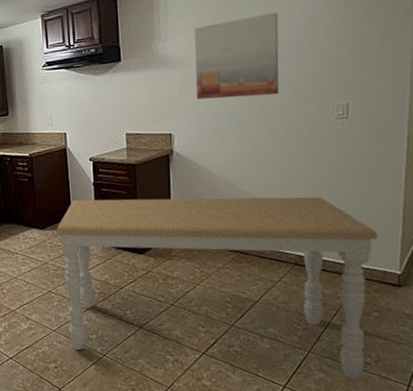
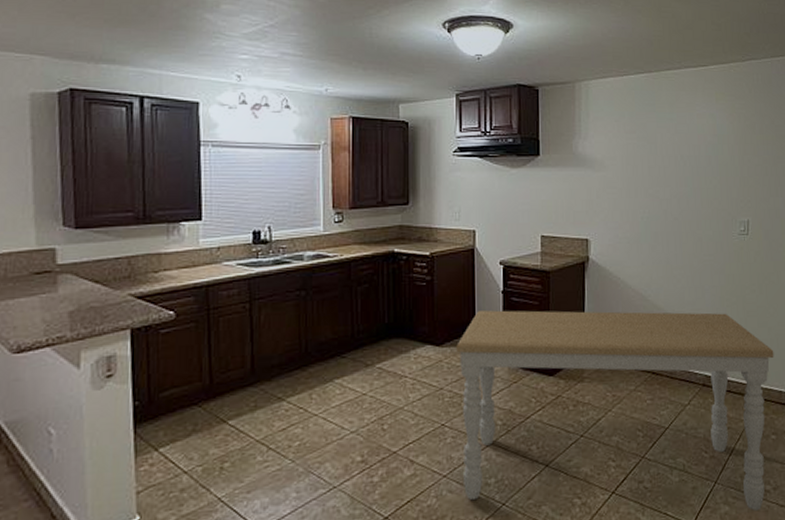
wall art: present [194,12,280,100] -> none [613,124,690,206]

